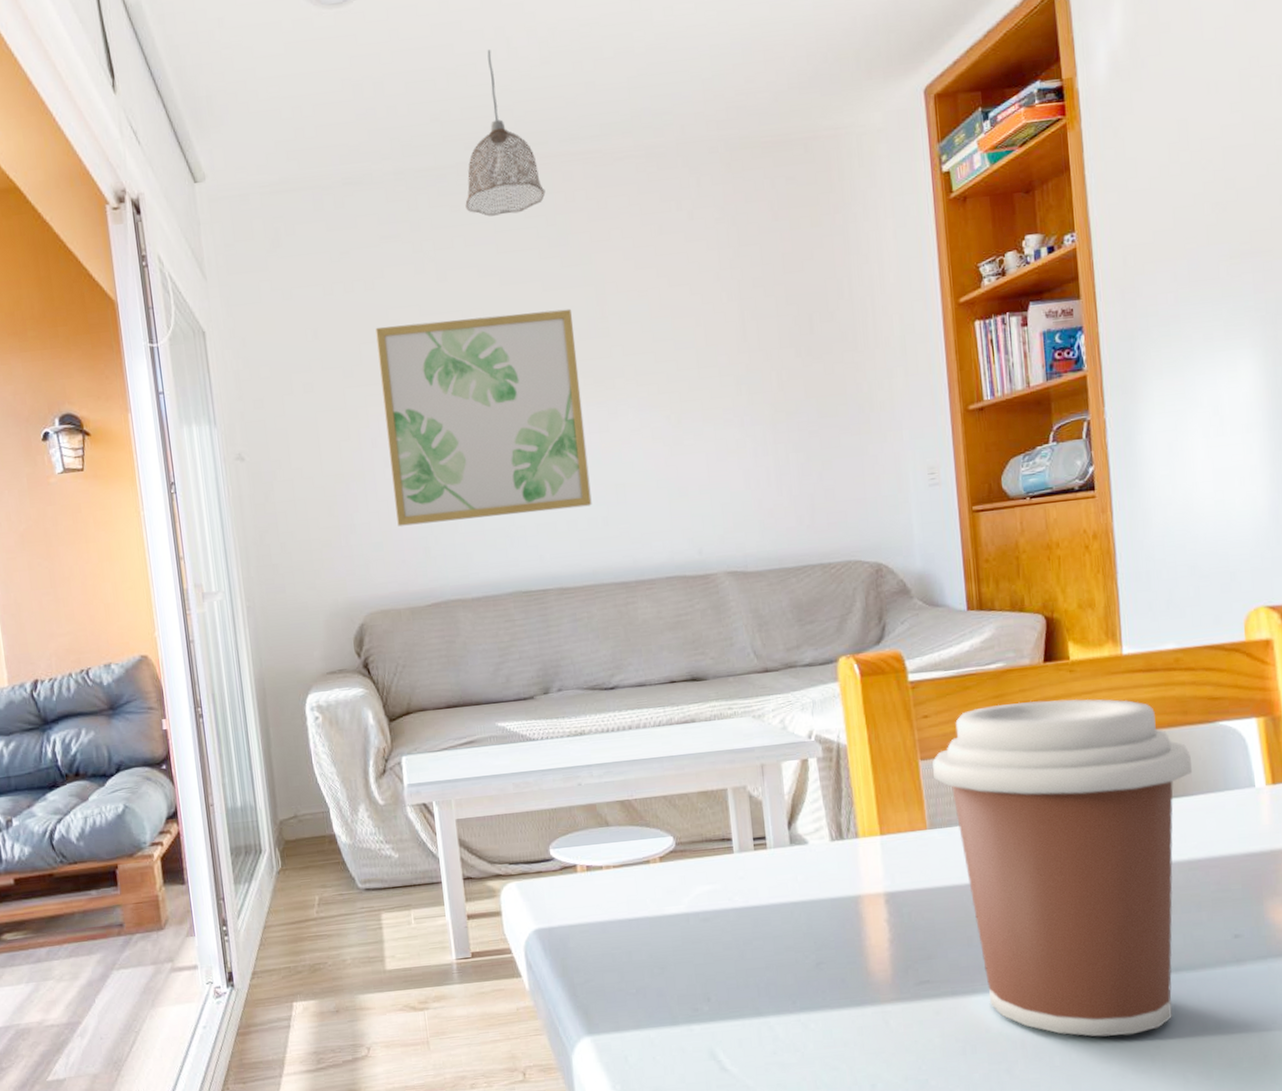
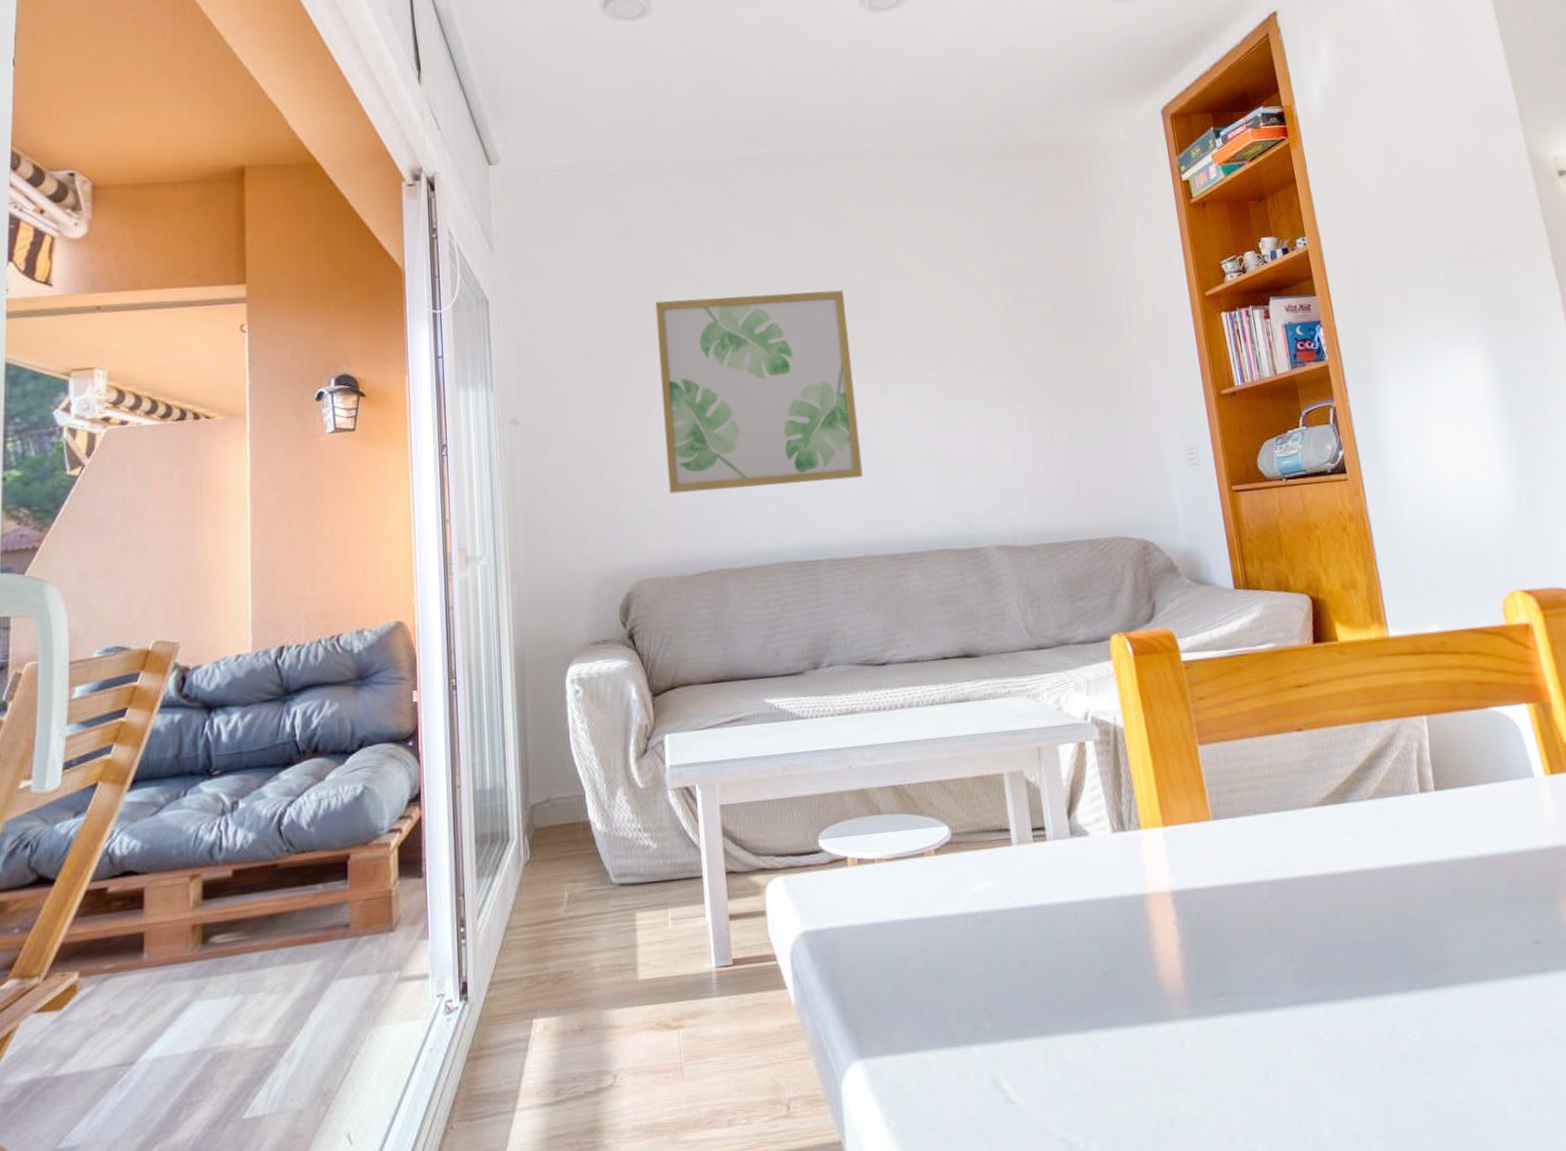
pendant lamp: present [465,50,546,217] -> none [744,61,820,205]
coffee cup: present [932,699,1192,1037] -> none [1211,682,1482,1060]

